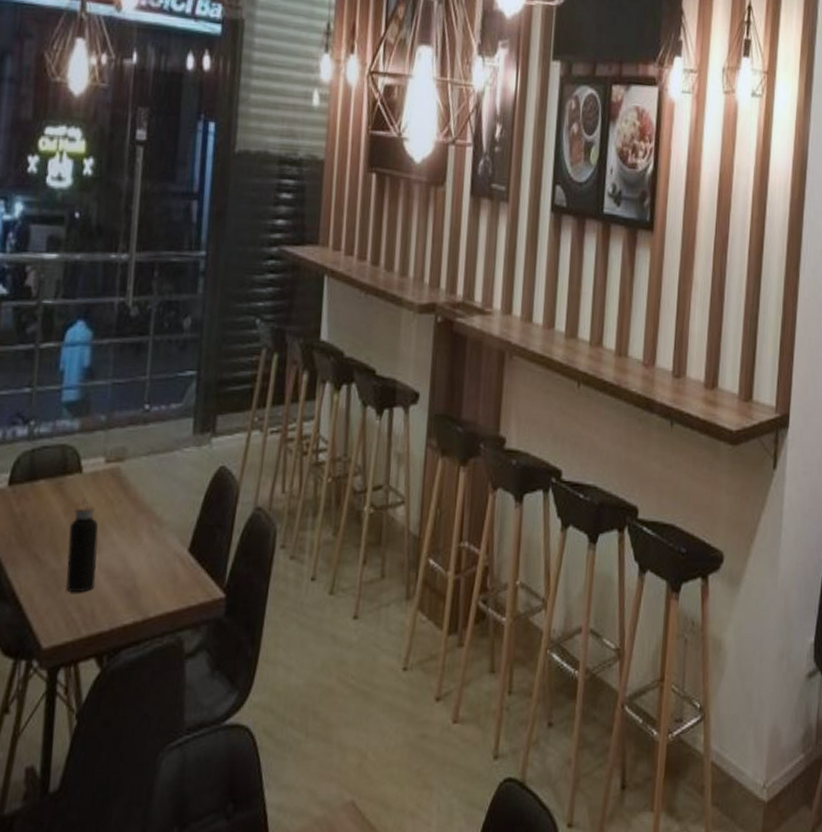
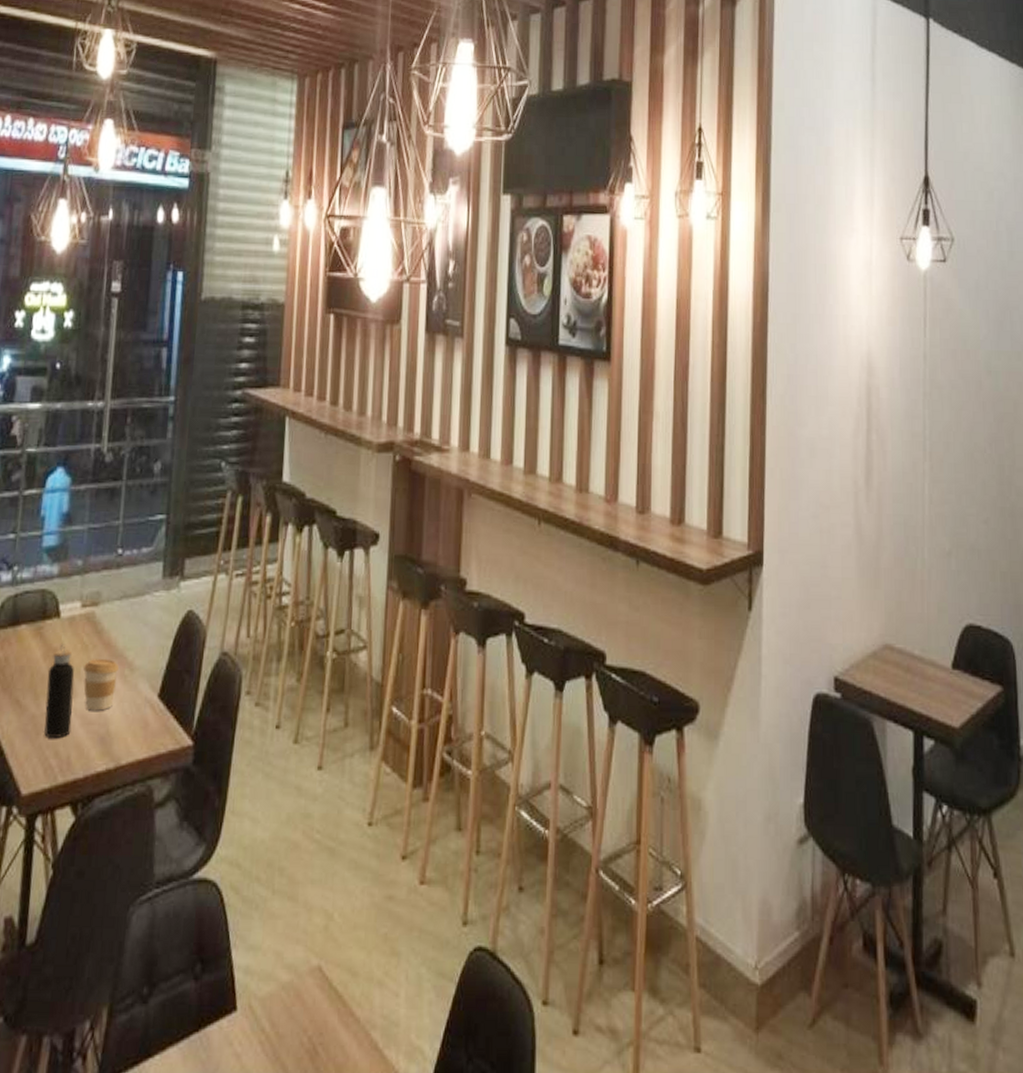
coffee cup: none [108,514,146,565] -> present [83,659,119,711]

